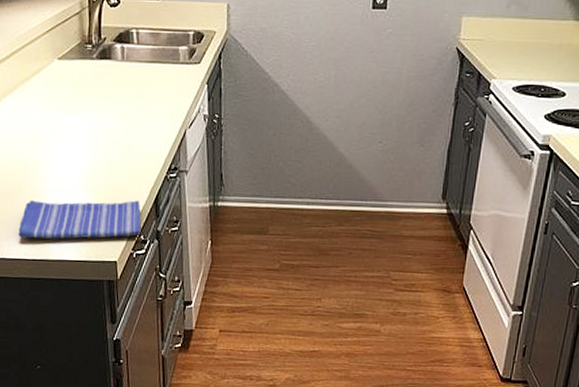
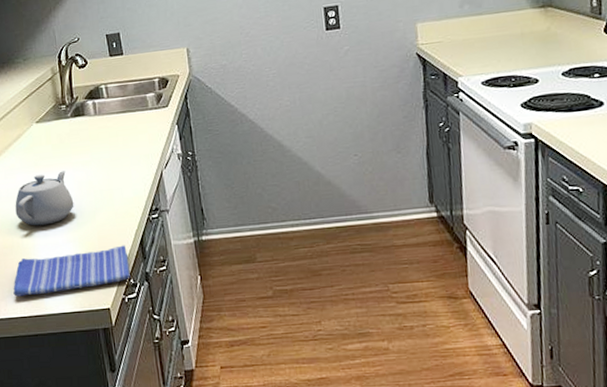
teapot: none [28,115,91,169] -> present [15,170,74,226]

